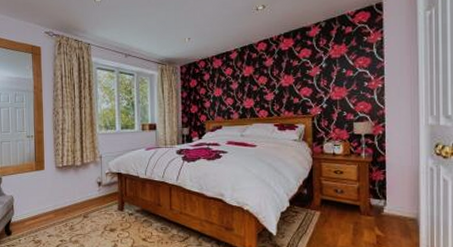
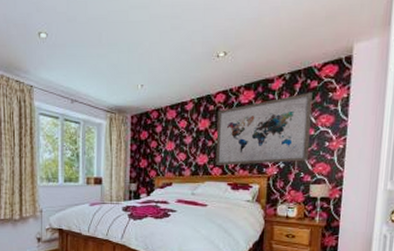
wall art: none [260,38,349,108] -> present [215,93,313,165]

